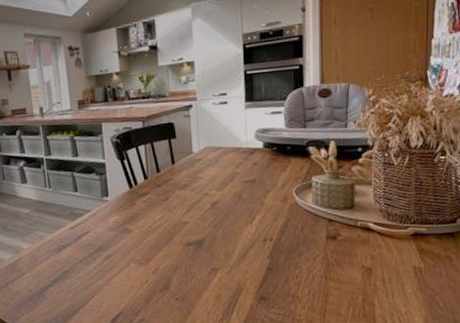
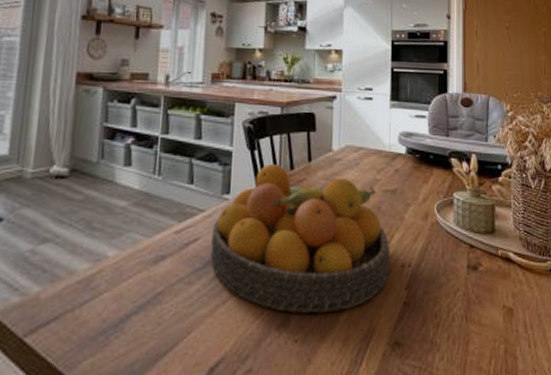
fruit bowl: none [98,169,253,280] -> present [210,163,390,313]

